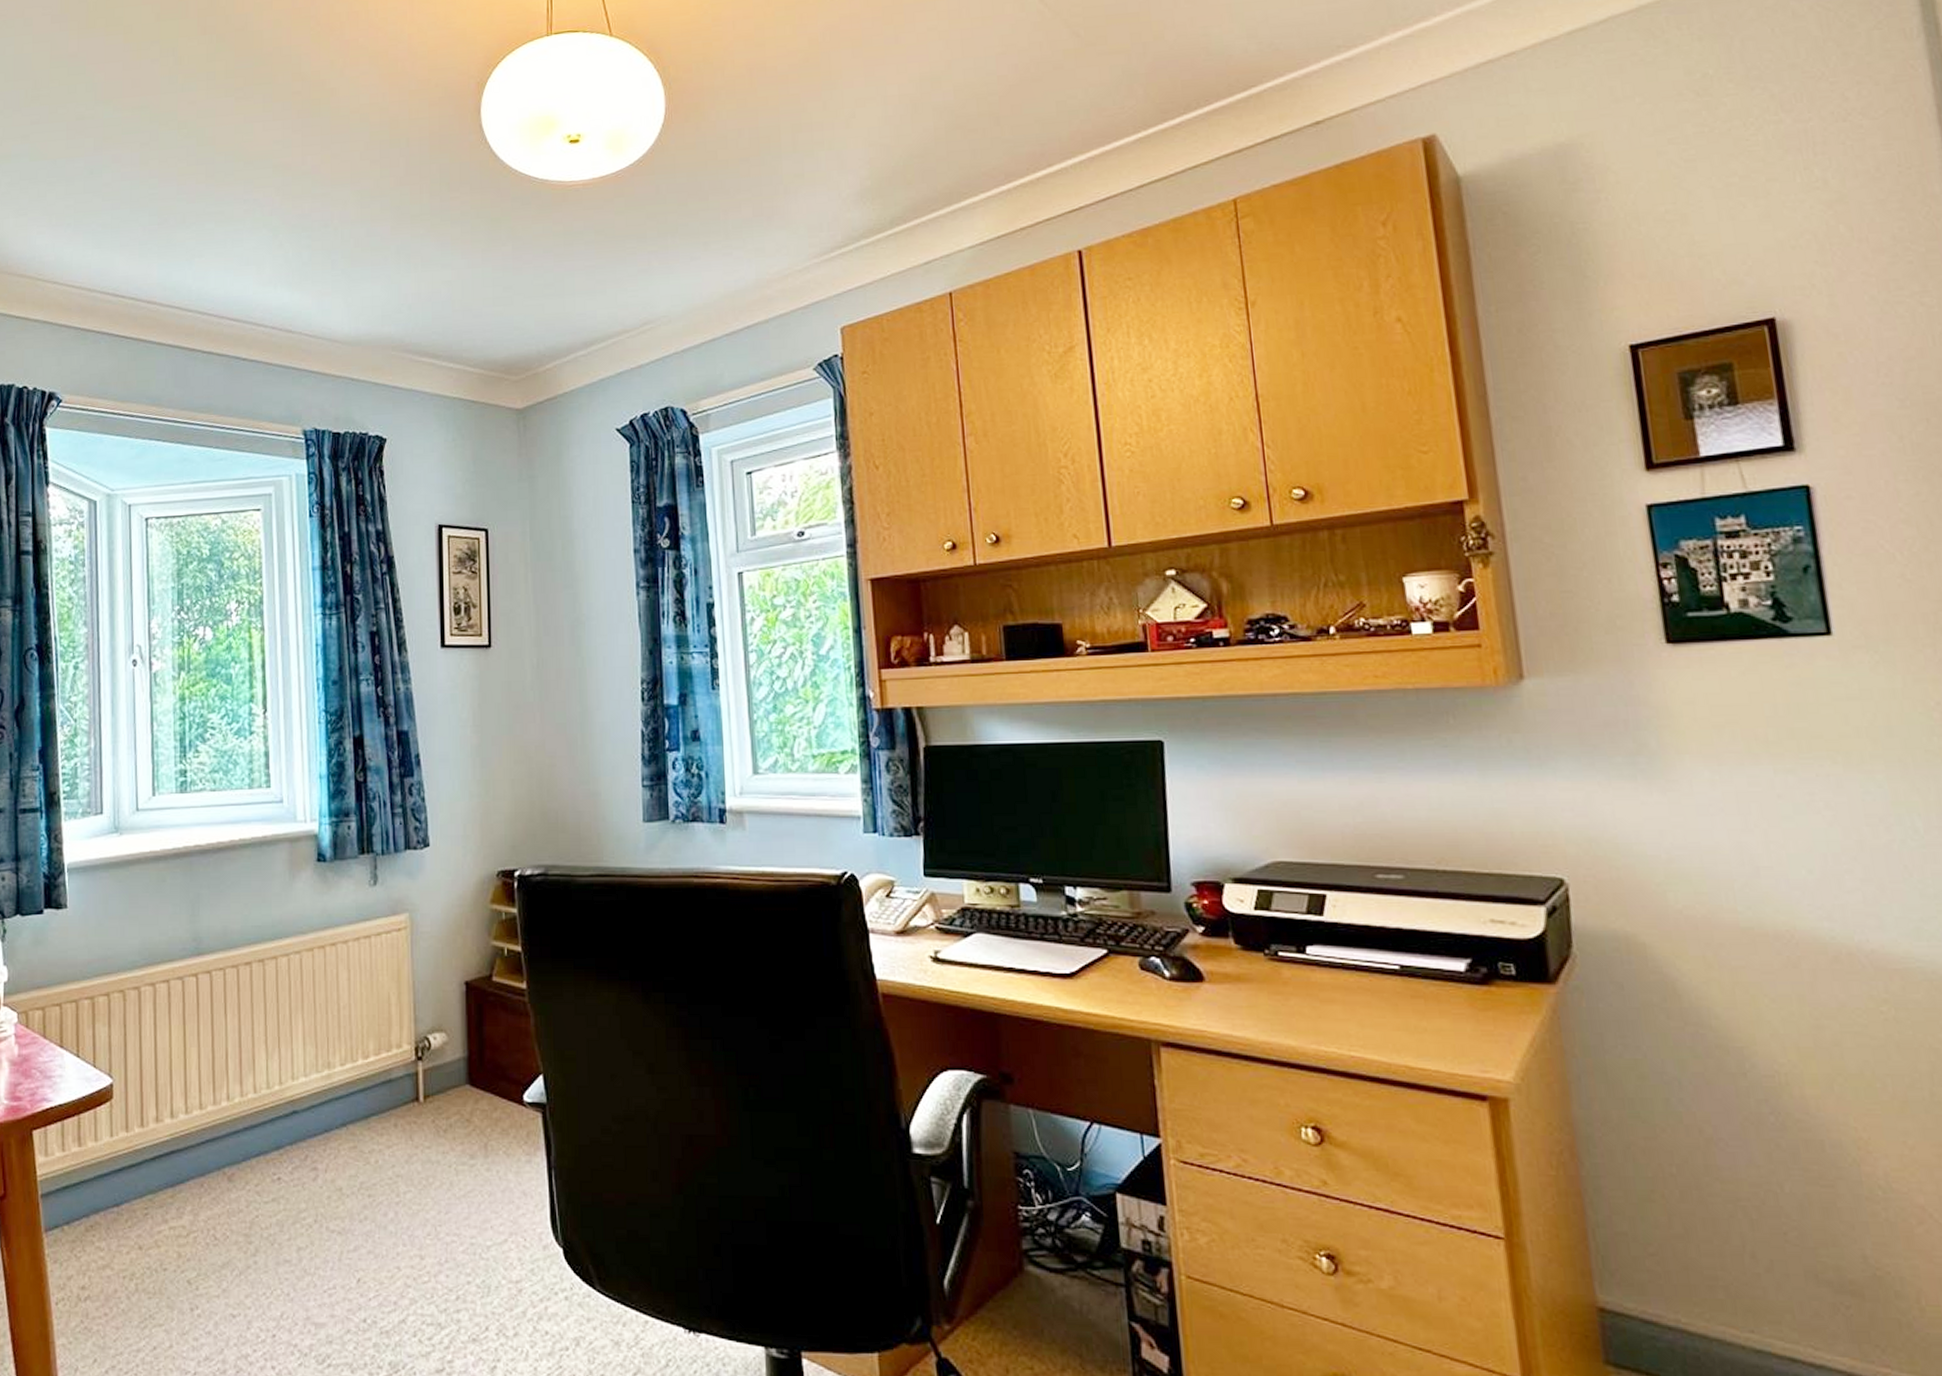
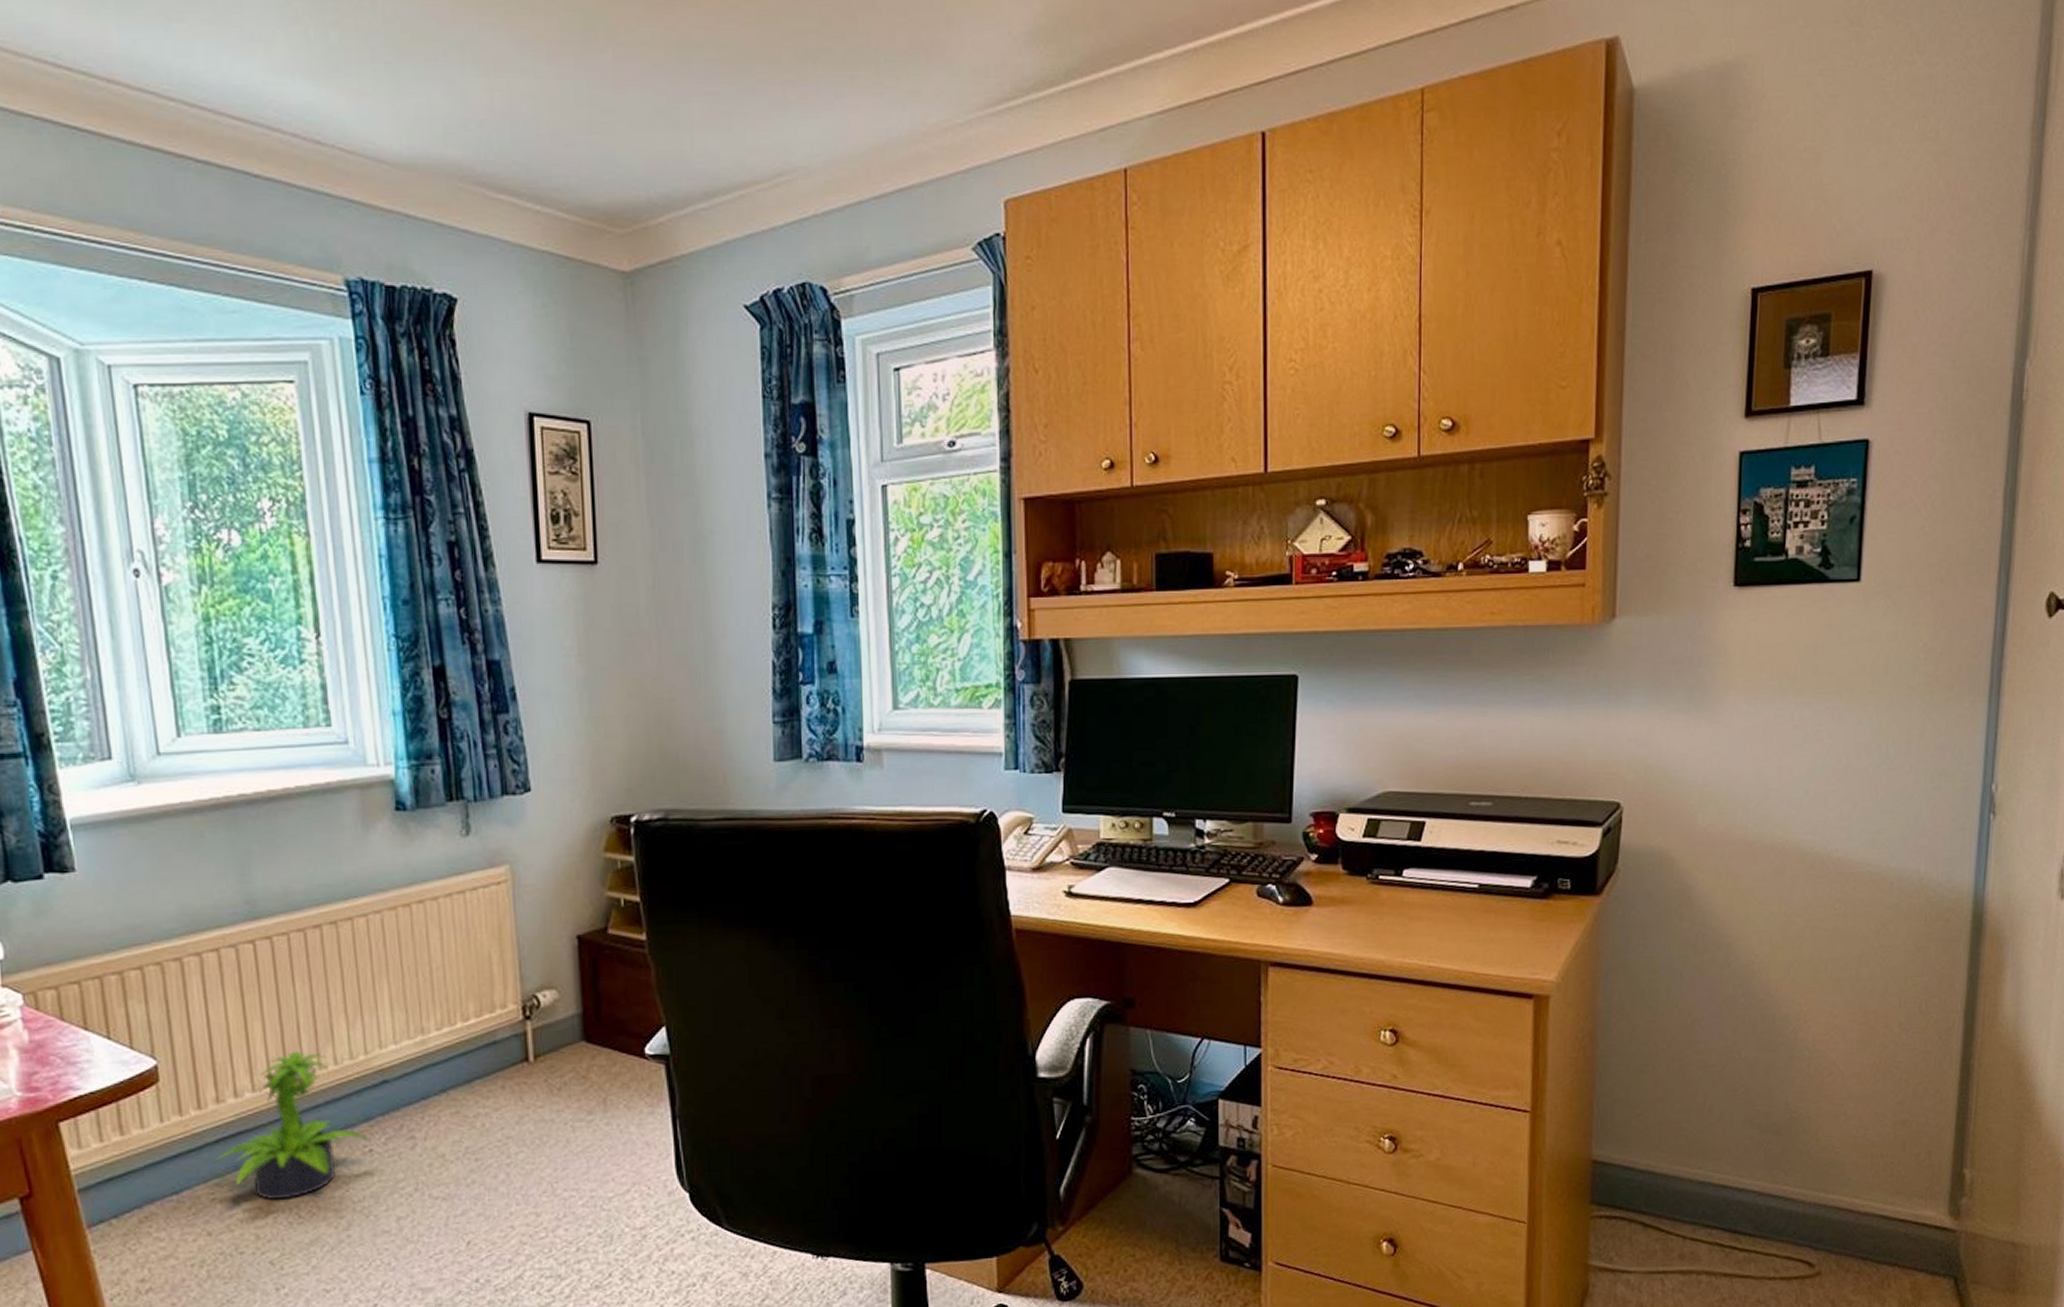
potted plant: none [149,1077,280,1220] -> present [213,1050,371,1200]

